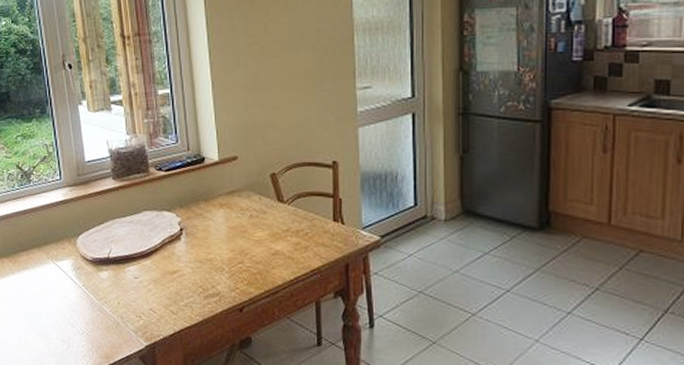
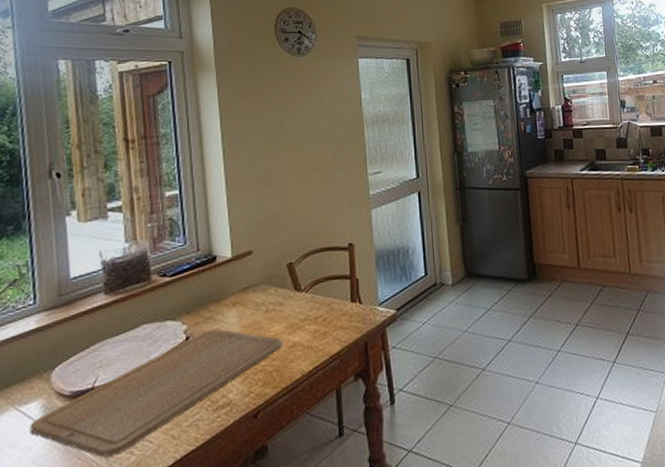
chopping board: none [65,225,266,316] -> present [30,329,283,458]

